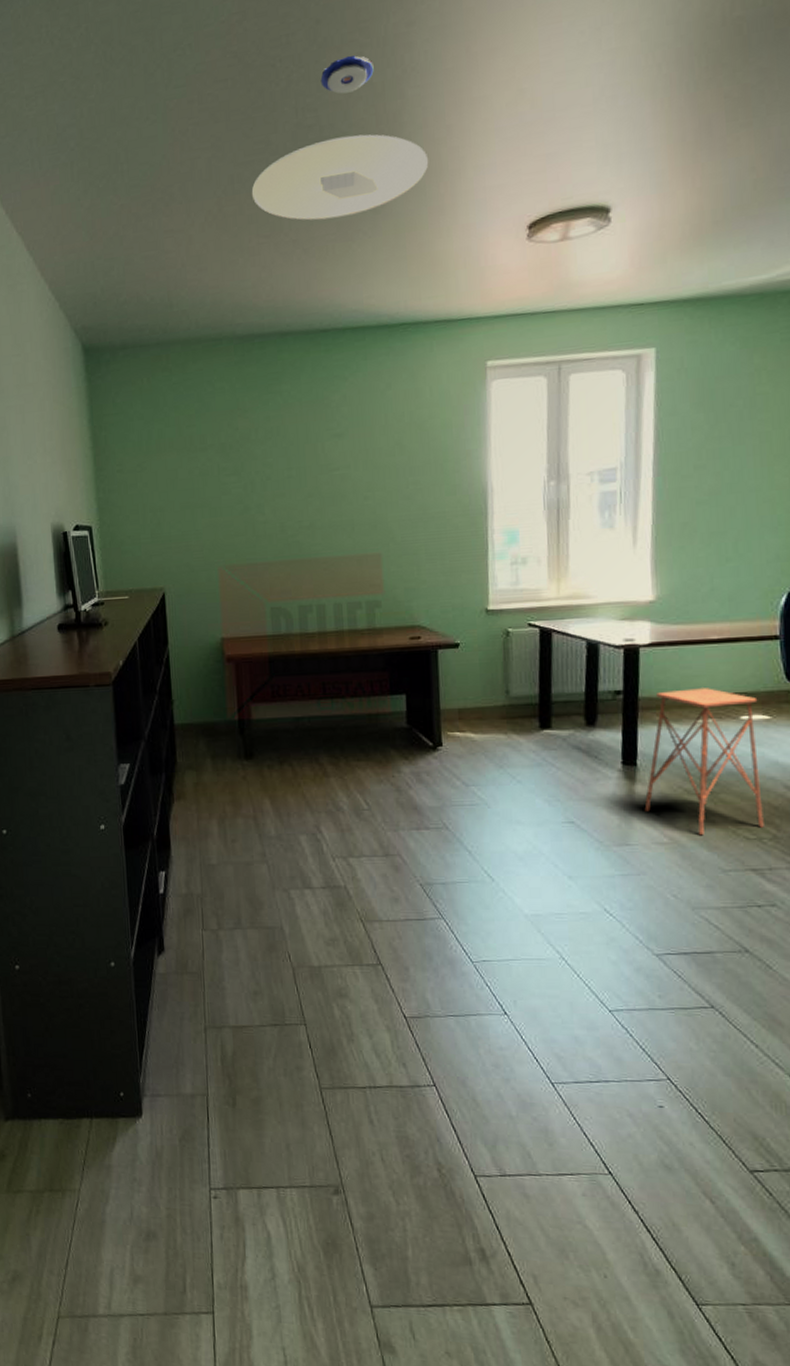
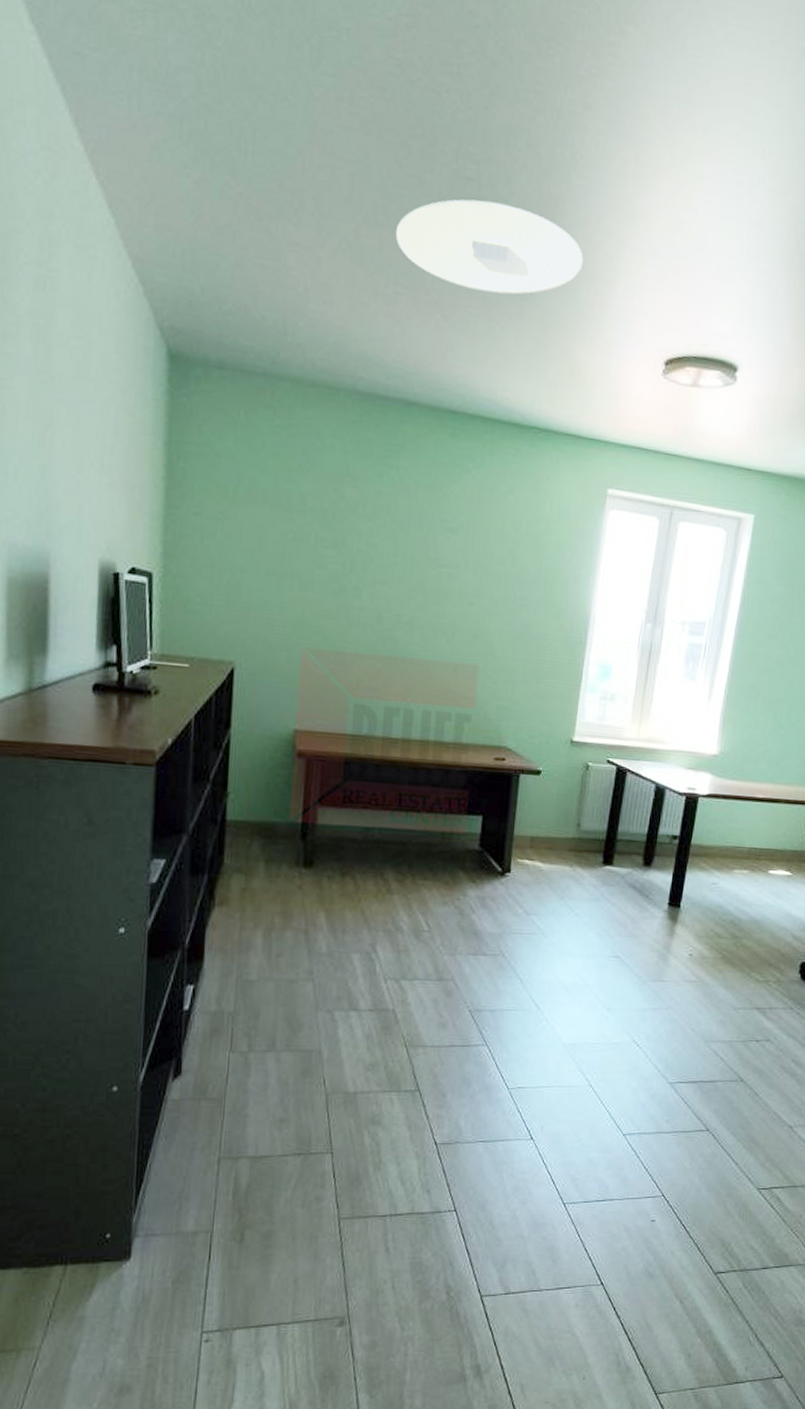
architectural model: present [320,55,374,94] -> none [487,114,544,158]
side table: present [644,688,764,836] -> none [680,840,785,976]

